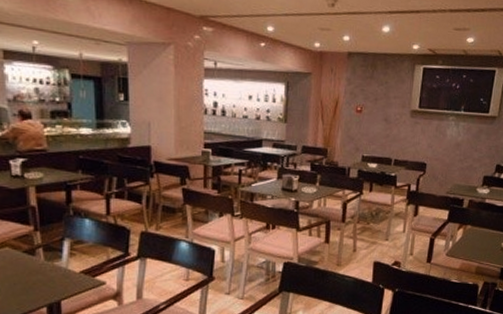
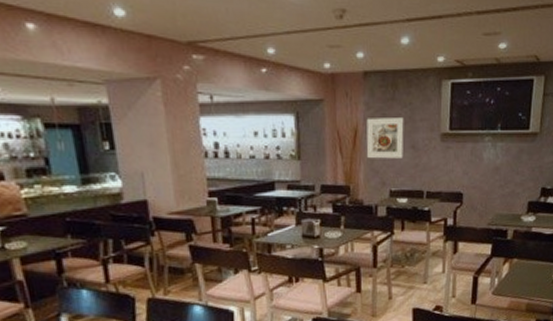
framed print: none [344,92,380,129] -> present [366,118,404,159]

